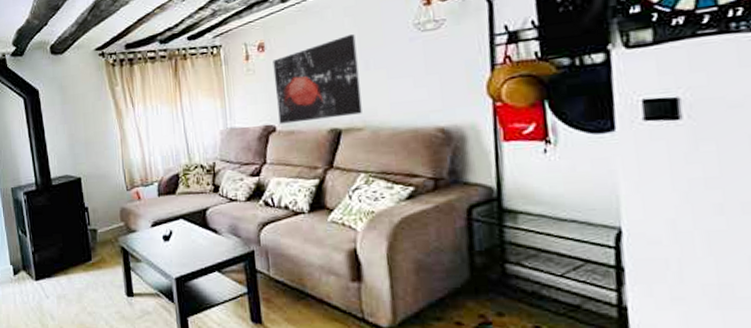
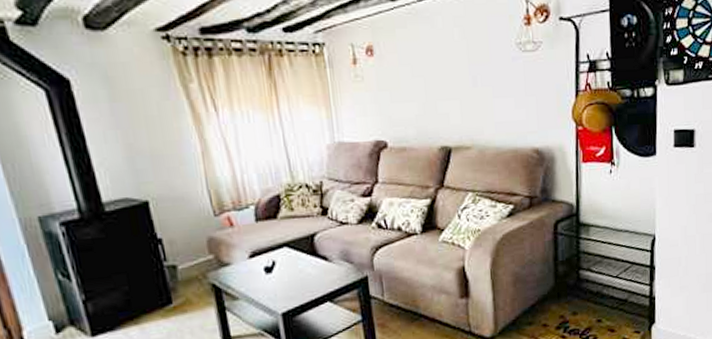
wall art: present [273,34,362,124] -> none [382,47,470,140]

